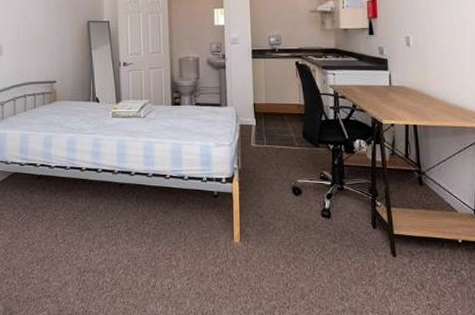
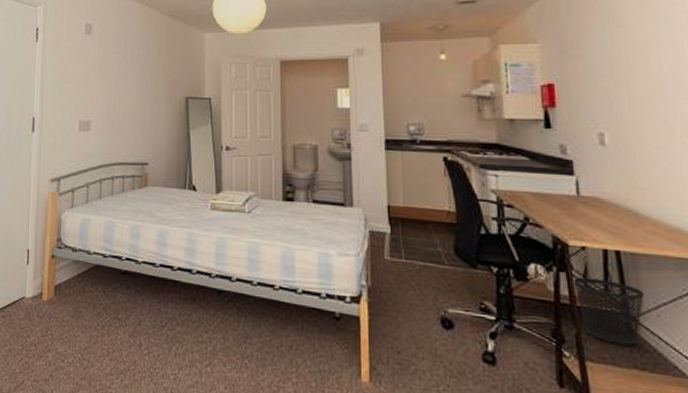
wastebasket: none [385,146,431,193] -> present [573,277,644,346]

